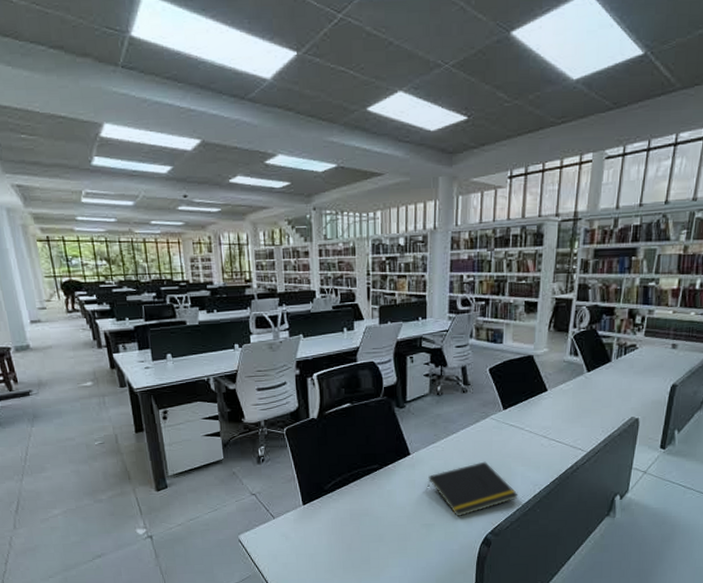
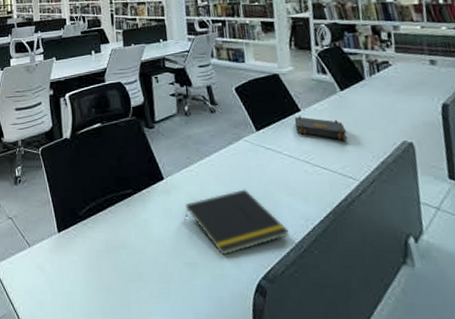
book: none [540,395,585,417] -> present [294,115,347,141]

